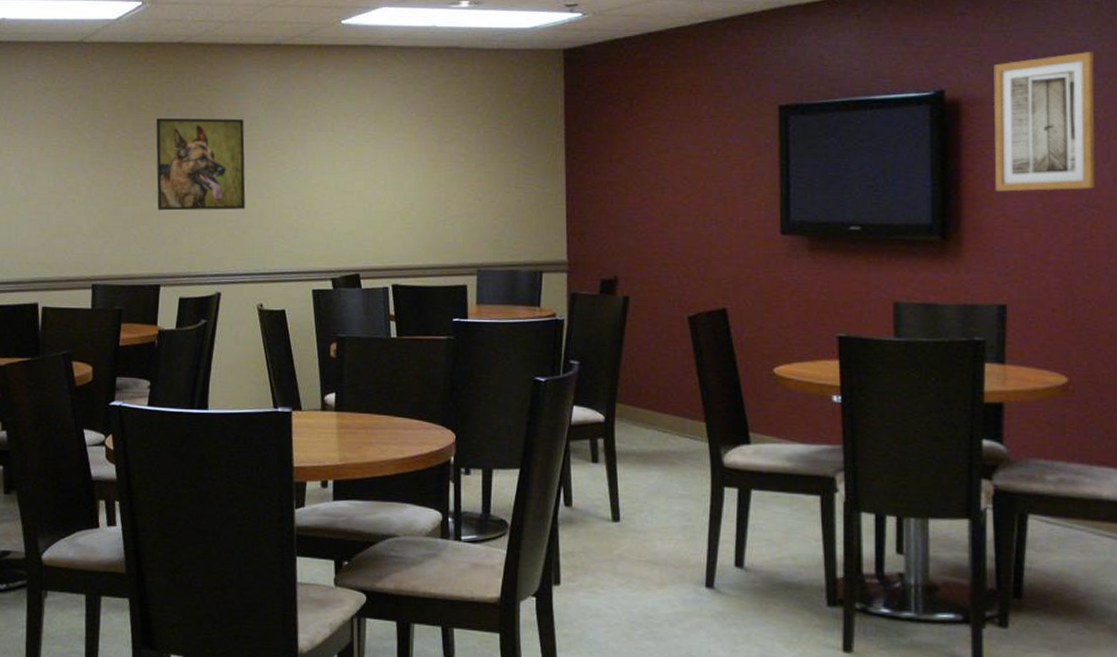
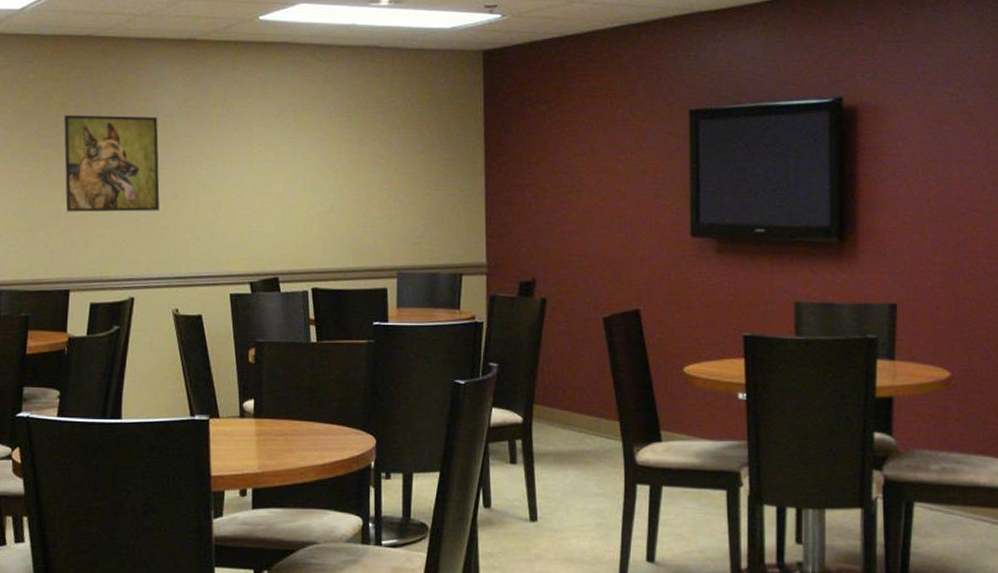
wall art: present [993,52,1096,192] -> none [886,62,977,196]

